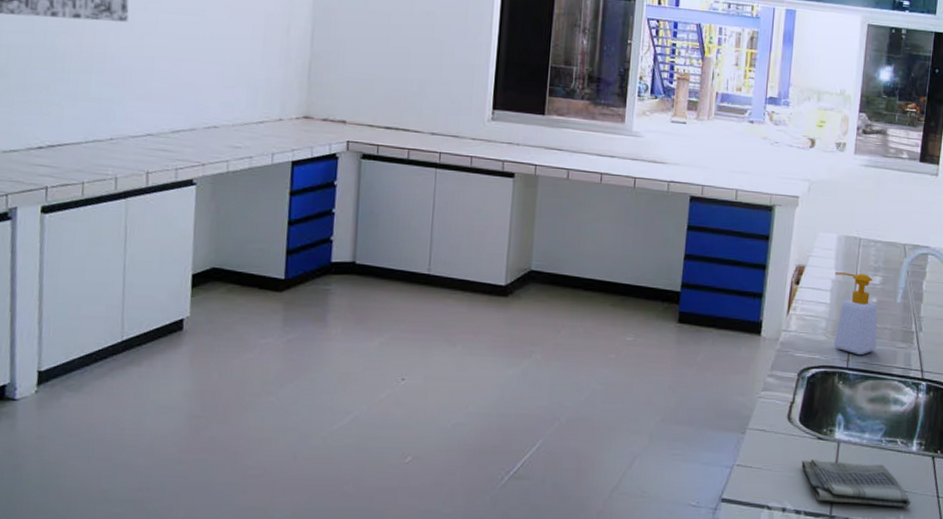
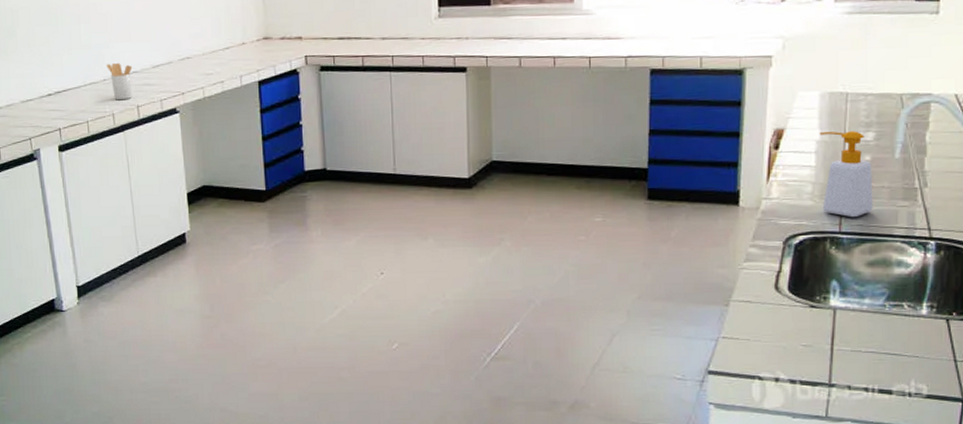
utensil holder: none [116,121,148,164] -> present [106,62,133,101]
dish towel: present [801,459,911,508] -> none [793,327,923,373]

